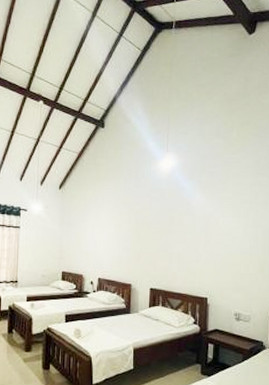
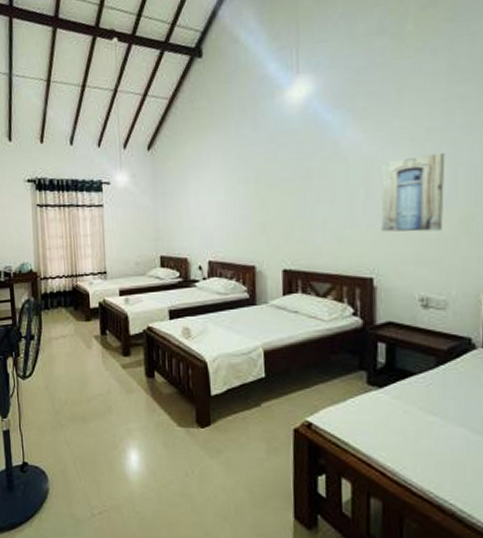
wall art: none [214,218,252,268] -> present [381,153,446,232]

